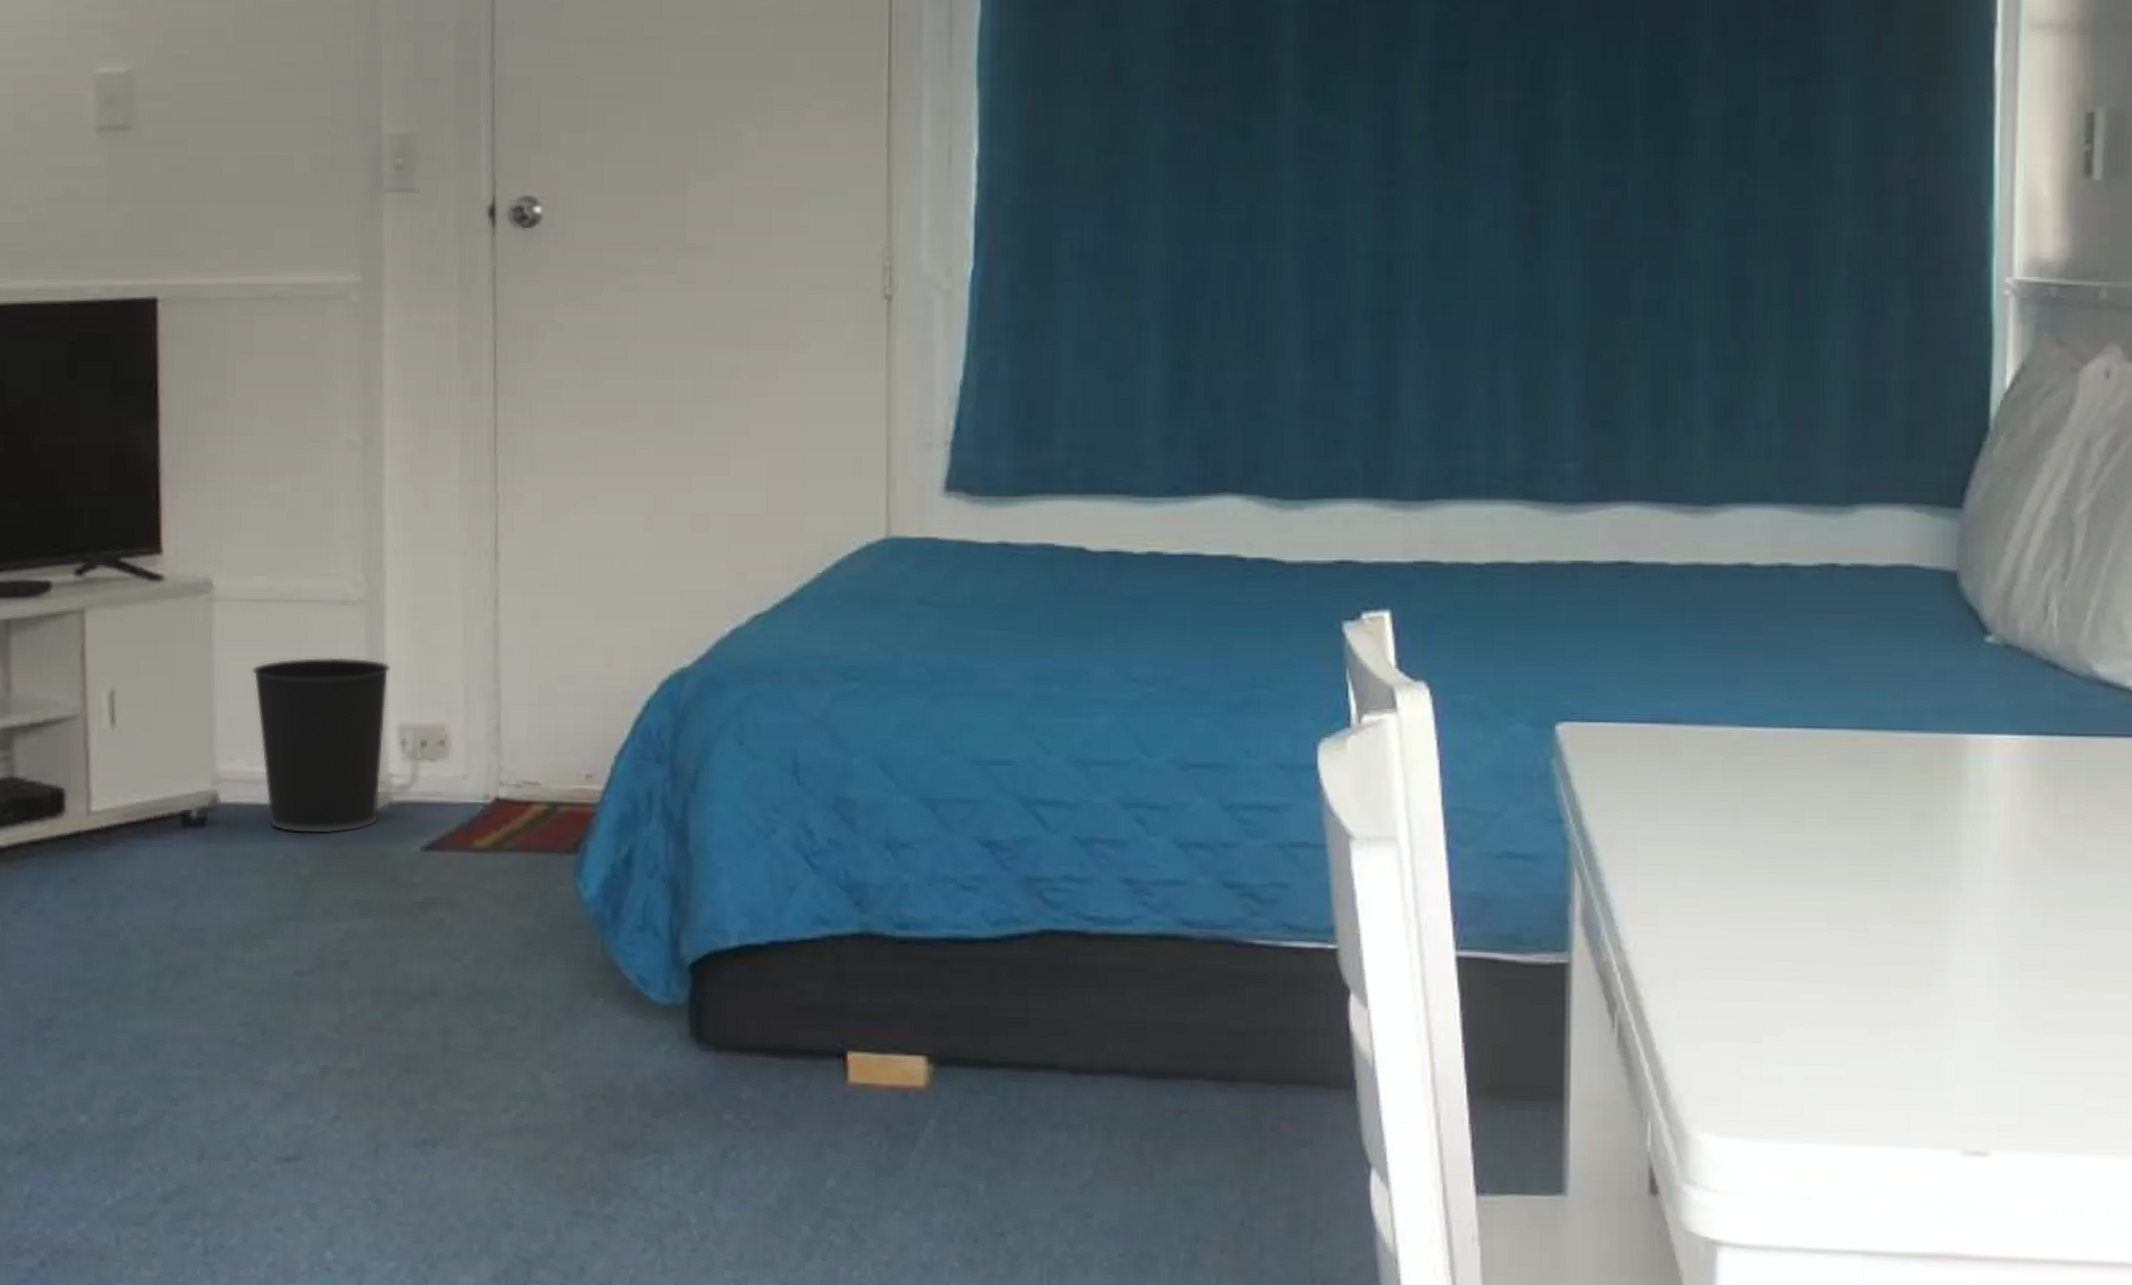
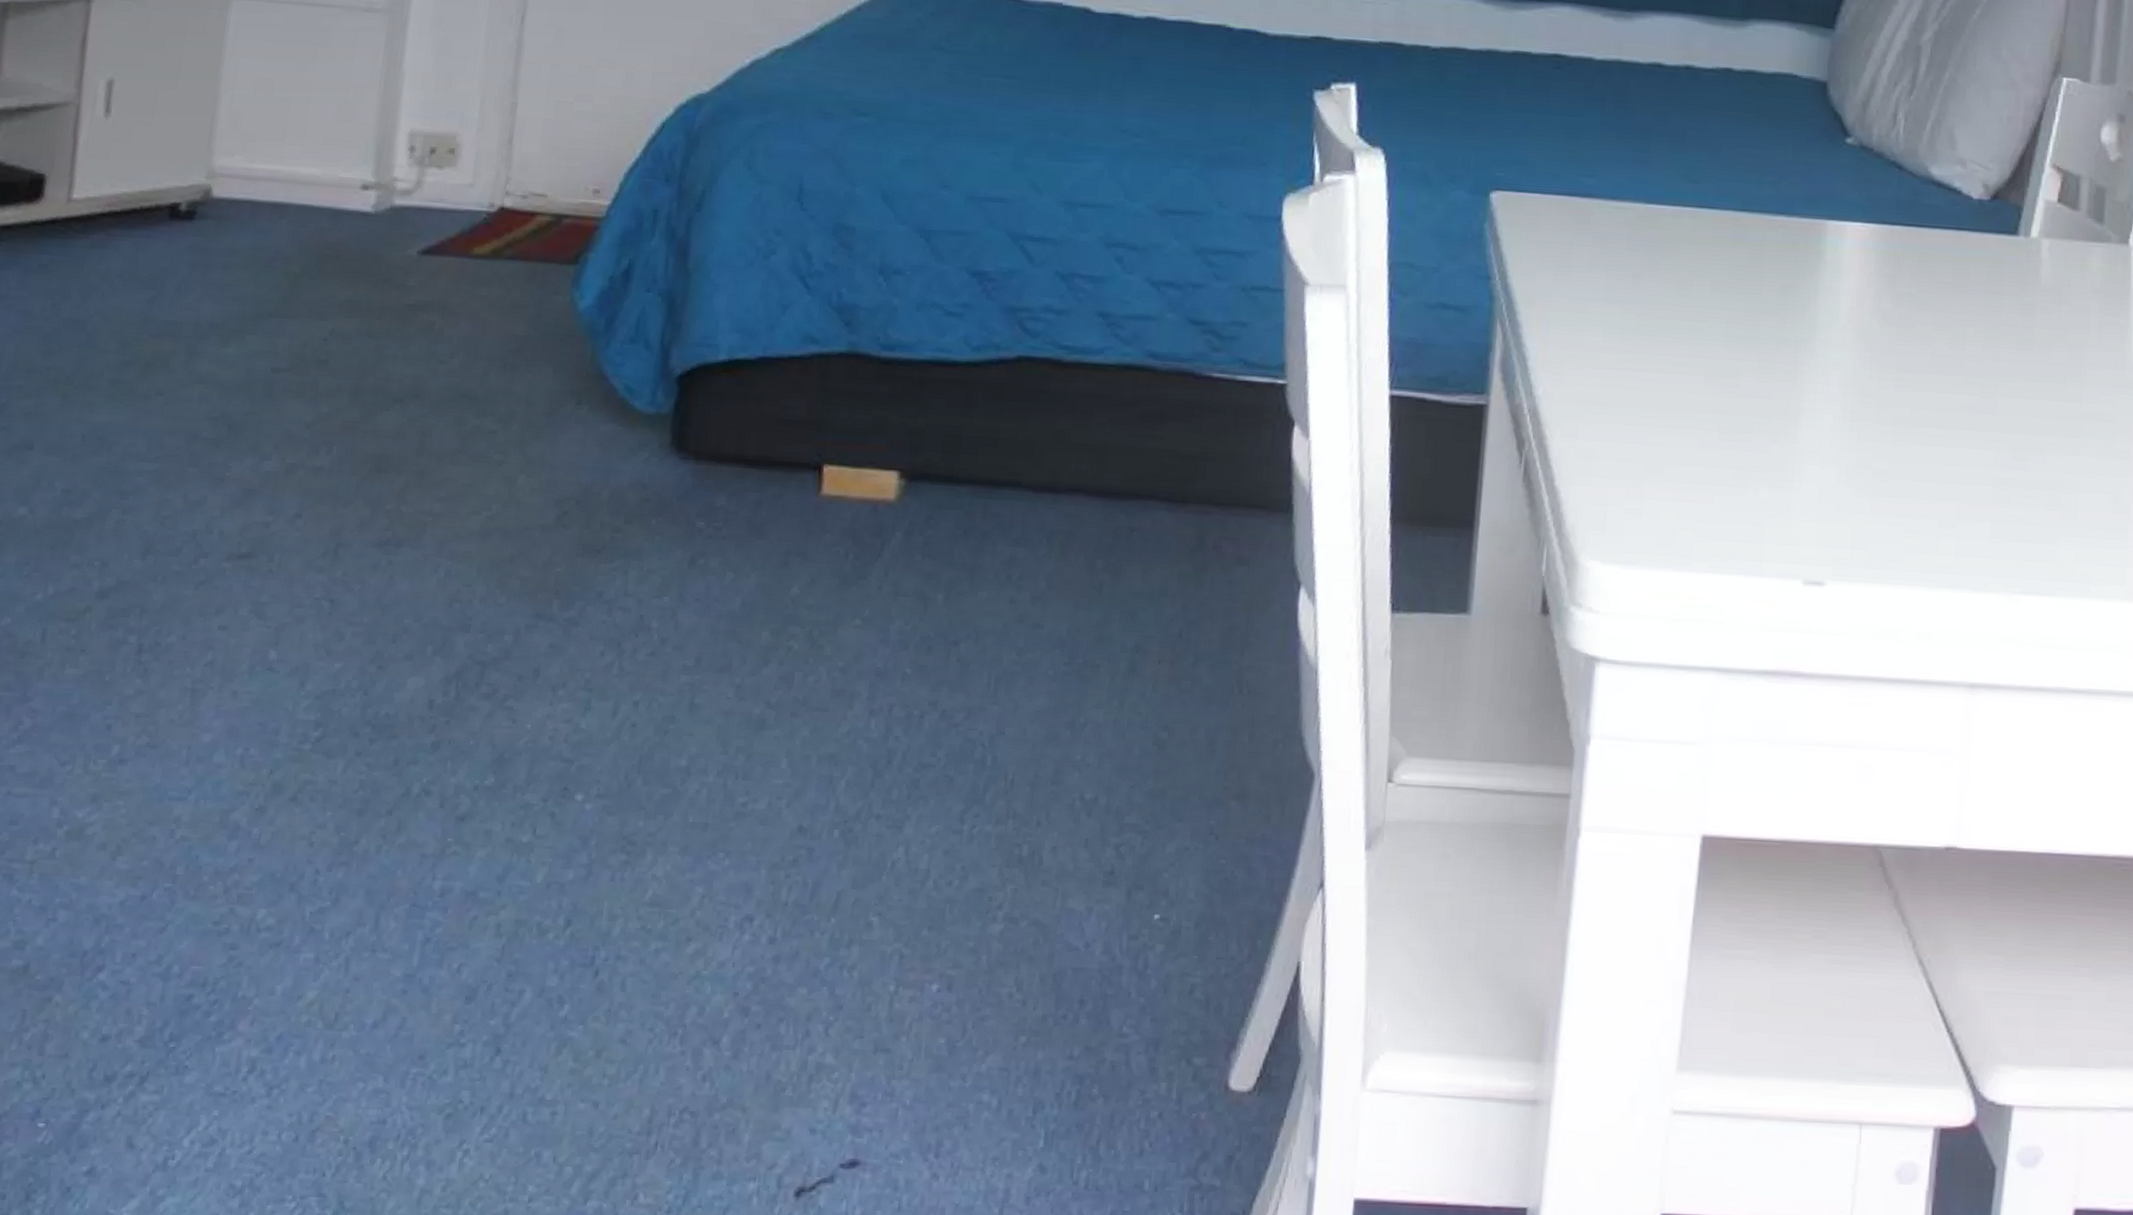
wastebasket: present [252,657,390,834] -> none [262,60,407,234]

